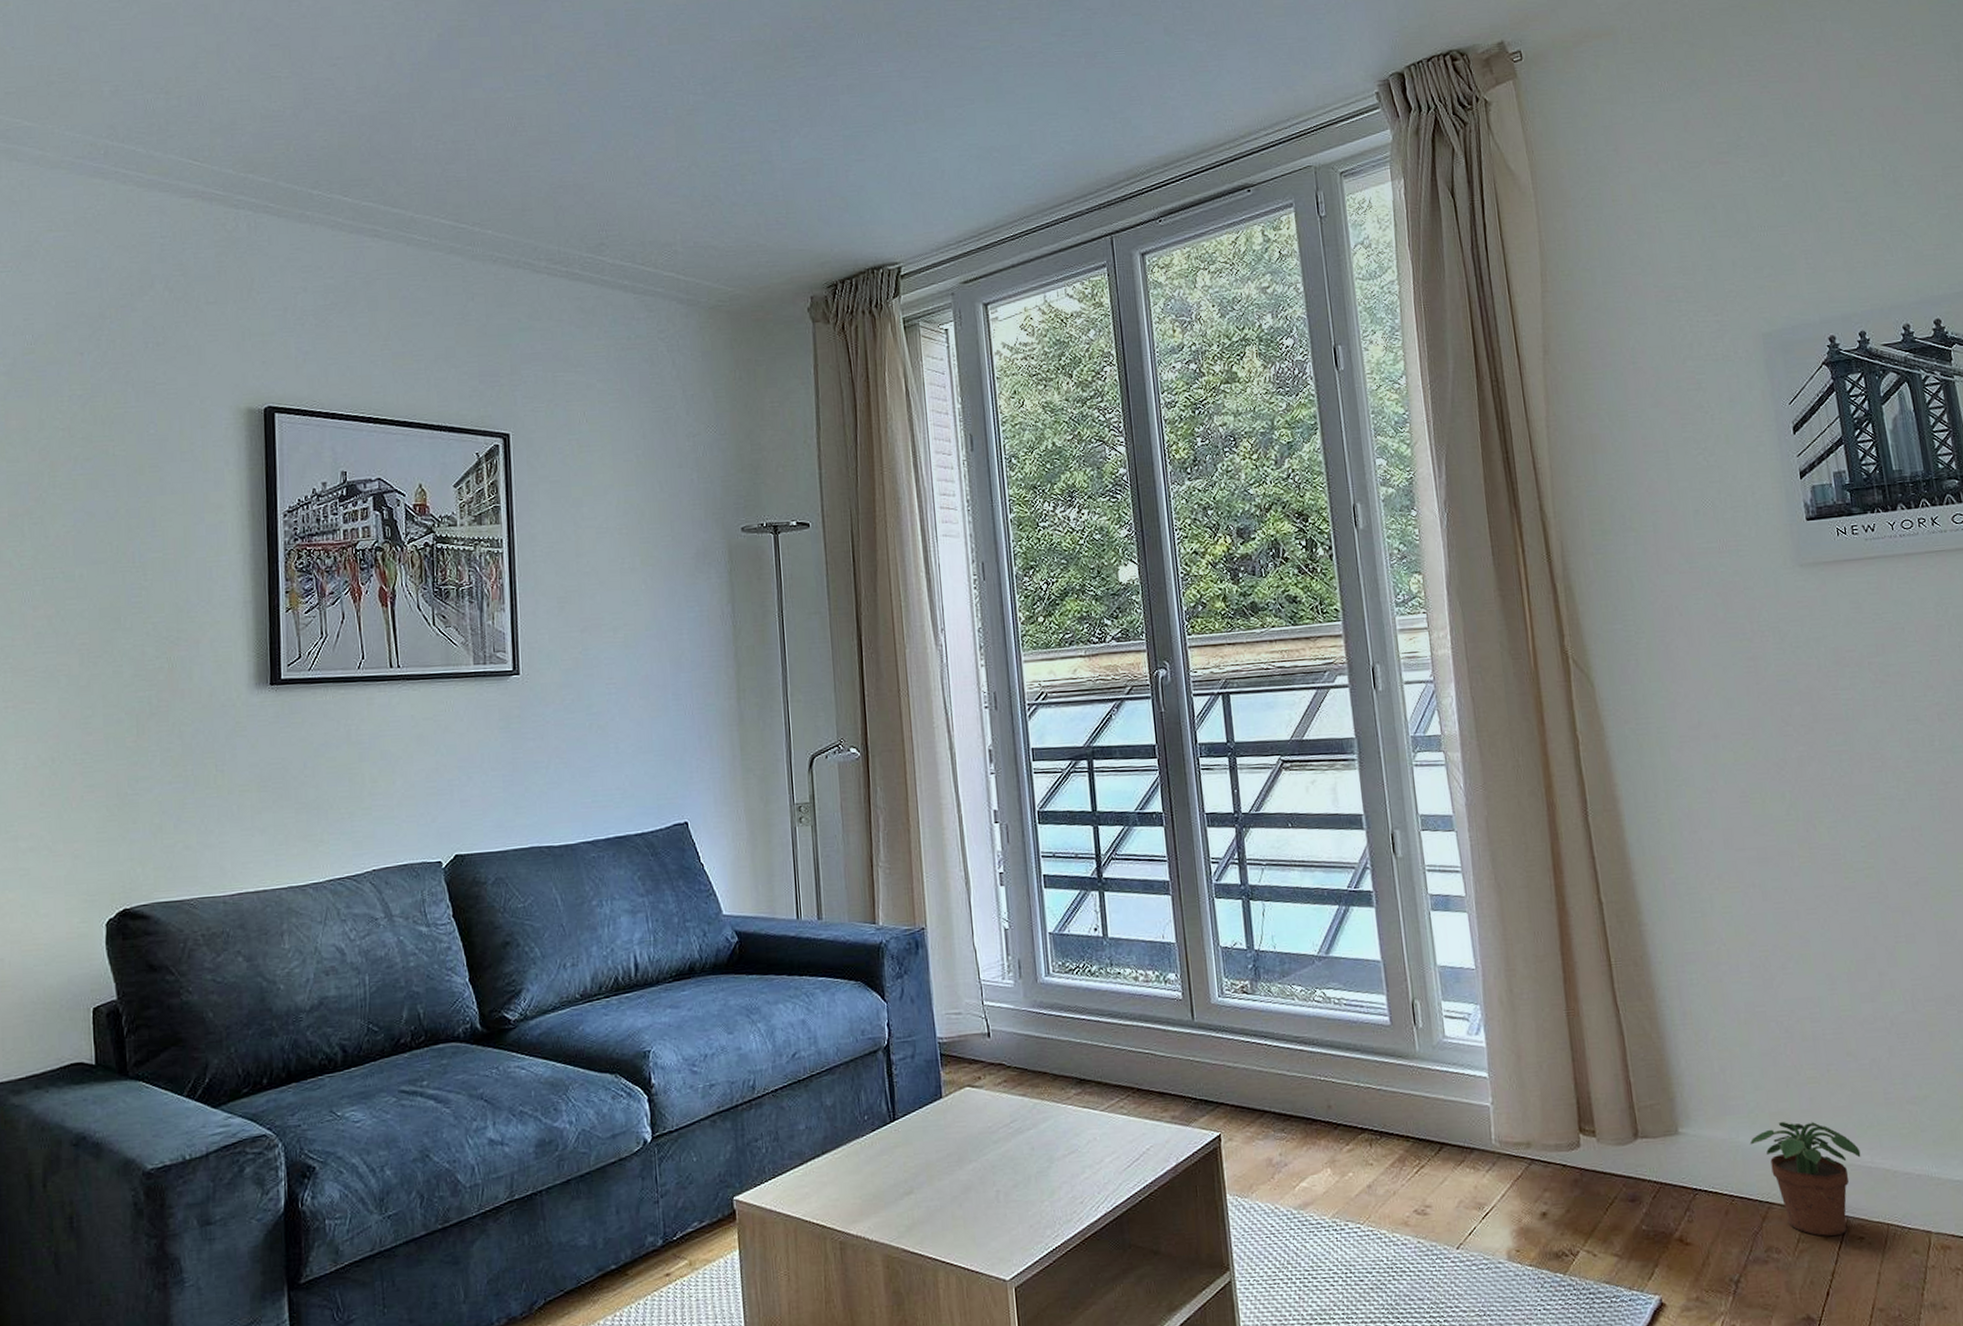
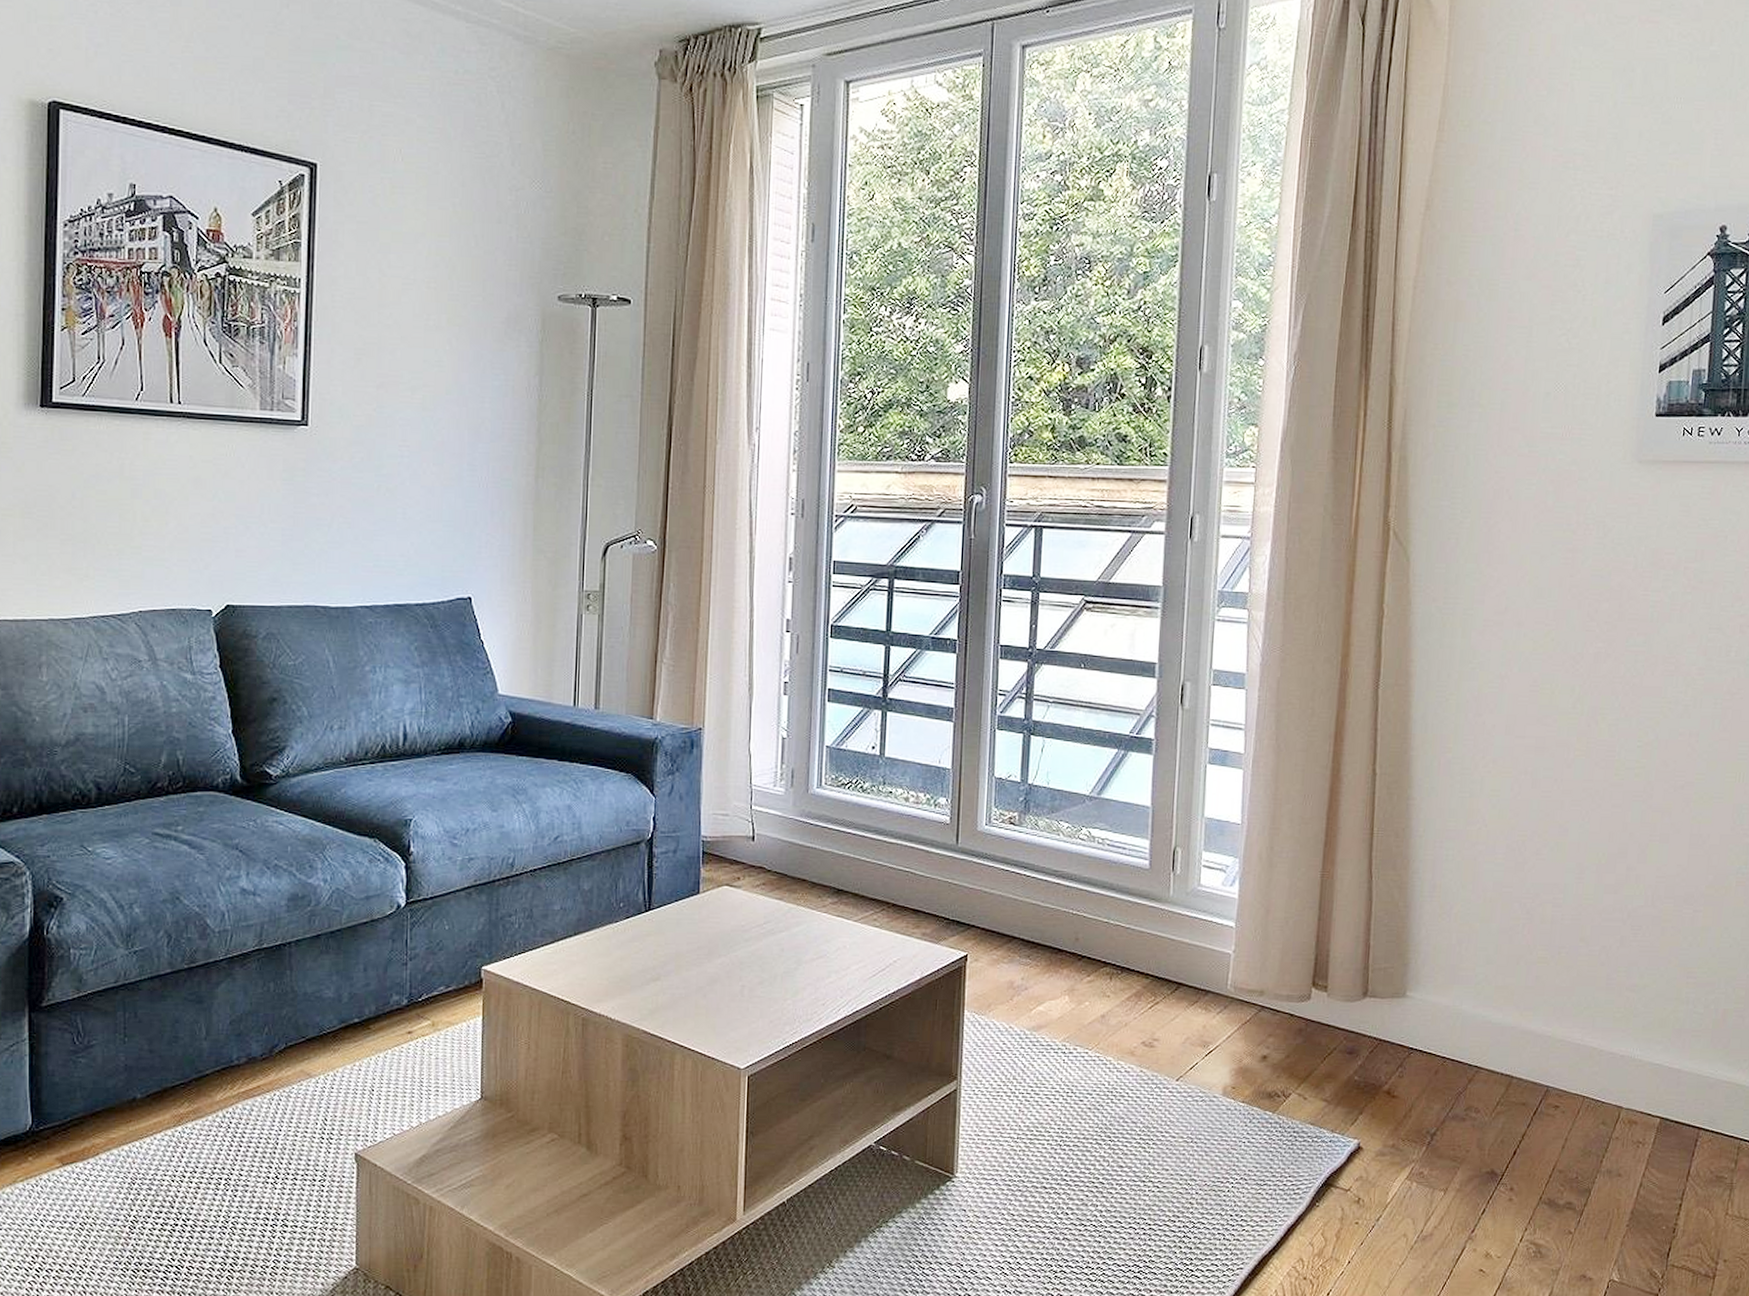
potted plant: present [1749,1121,1861,1237] -> none [1471,994,1573,1103]

